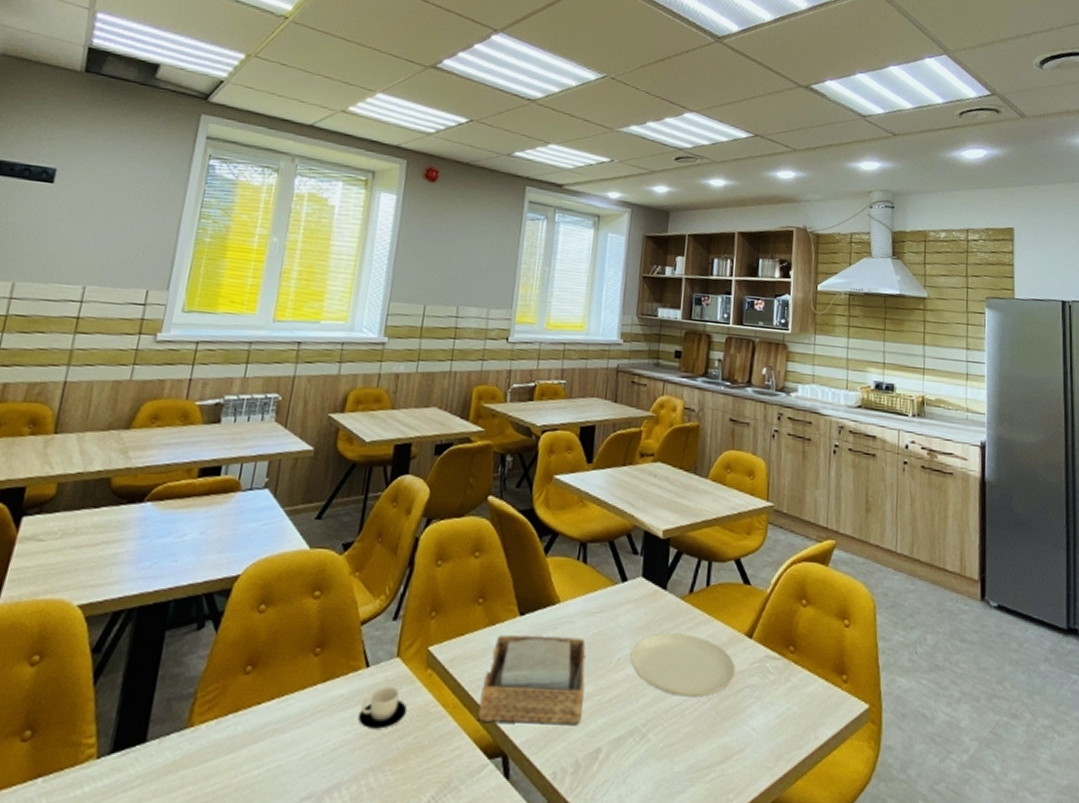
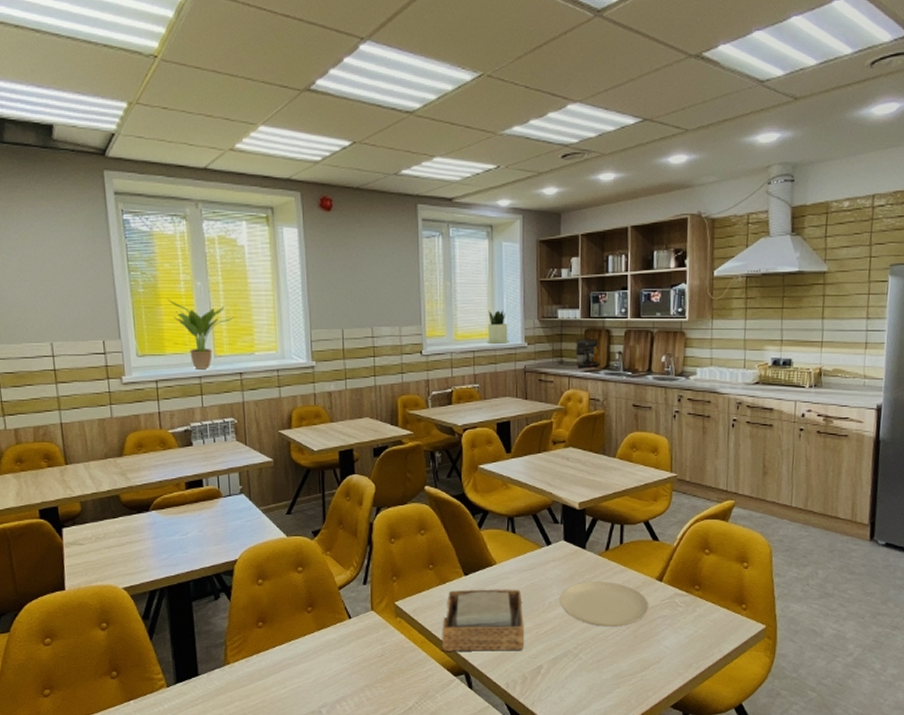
potted plant: none [234,251,306,335] -> present [167,298,234,370]
cup: present [358,686,408,729] -> none [350,631,387,660]
planter: none [580,301,605,339] -> present [487,310,509,345]
coffee maker: none [673,340,697,374] -> present [576,337,599,368]

